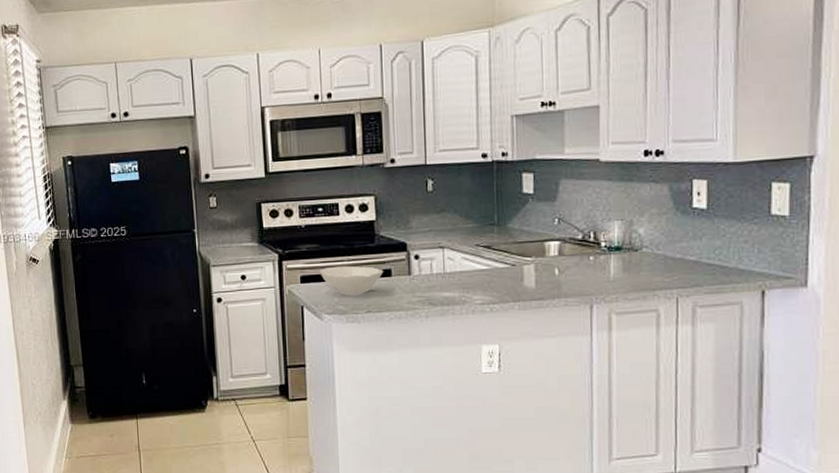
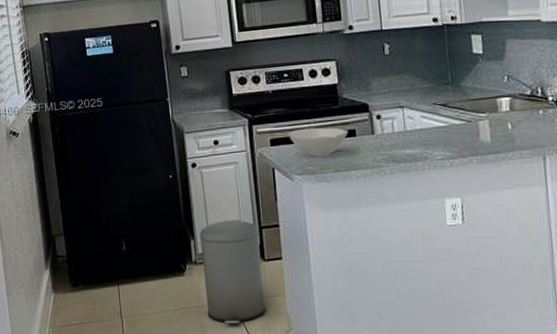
pedal bin: none [223,357,288,462] -> present [200,219,266,324]

